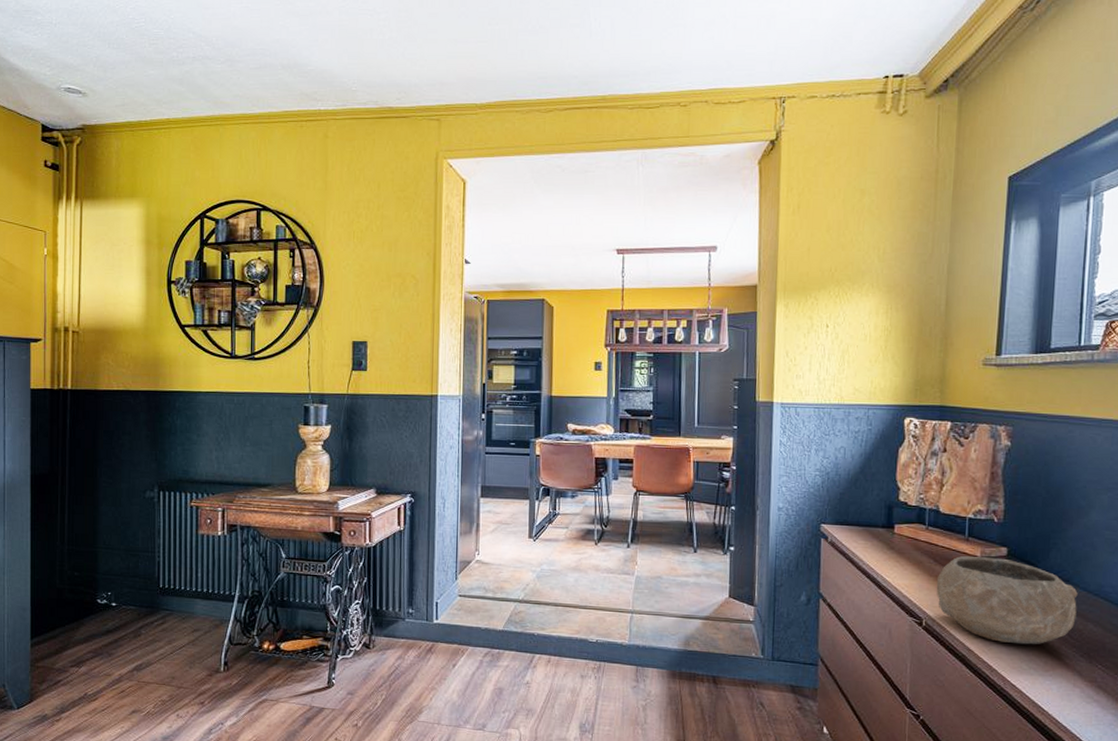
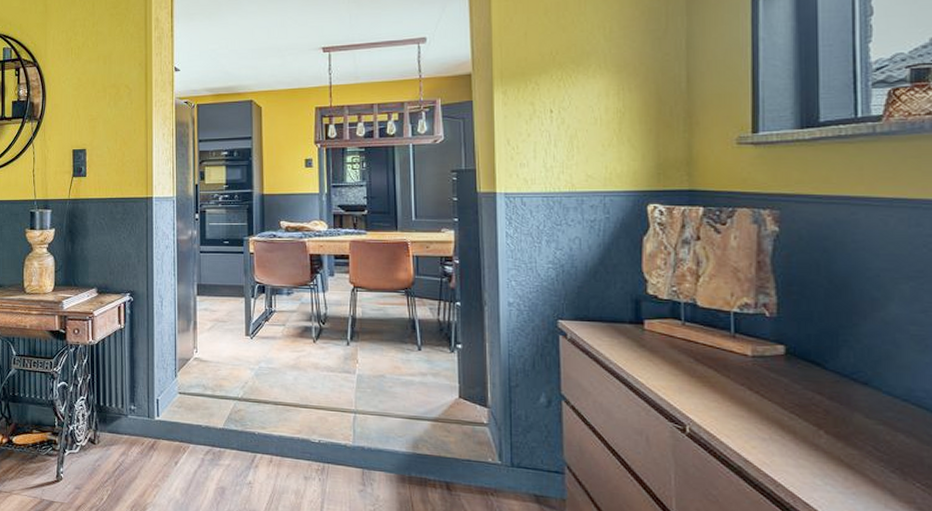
bowl: present [936,556,1078,645] -> none [699,355,881,458]

